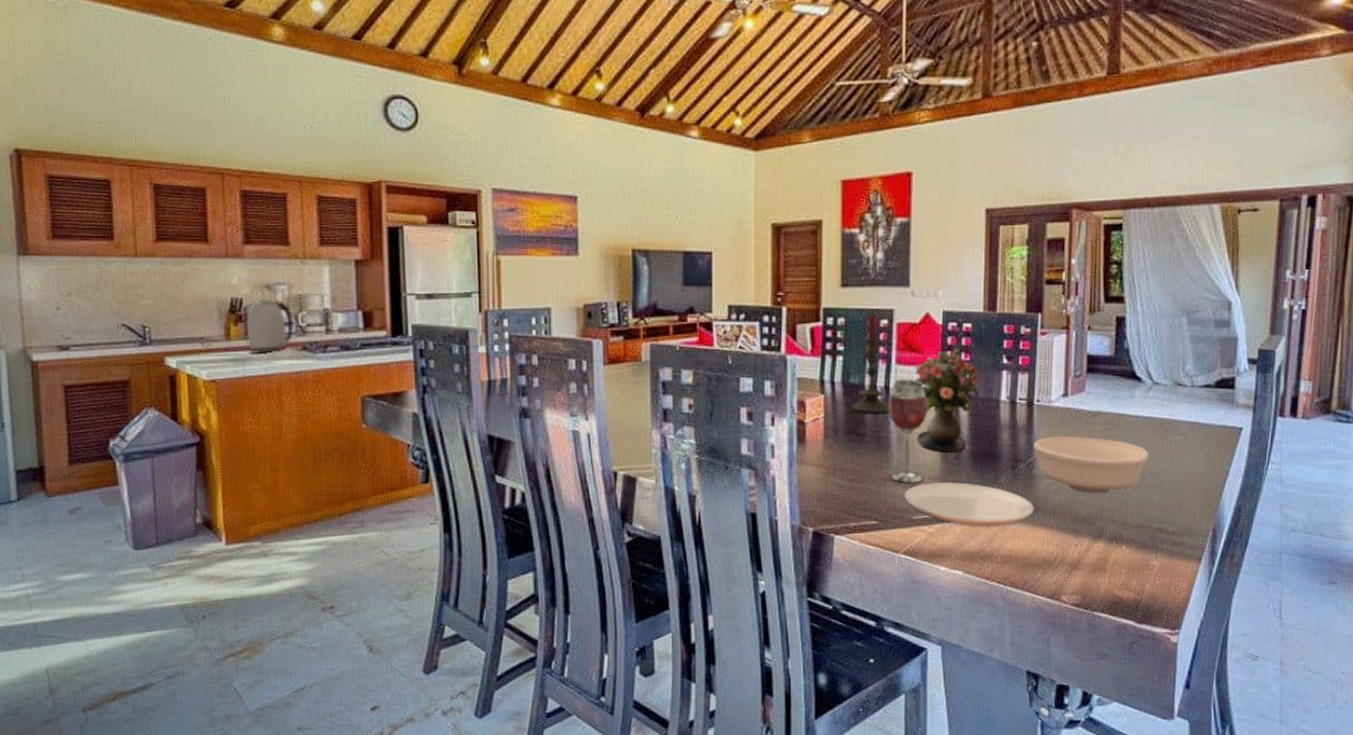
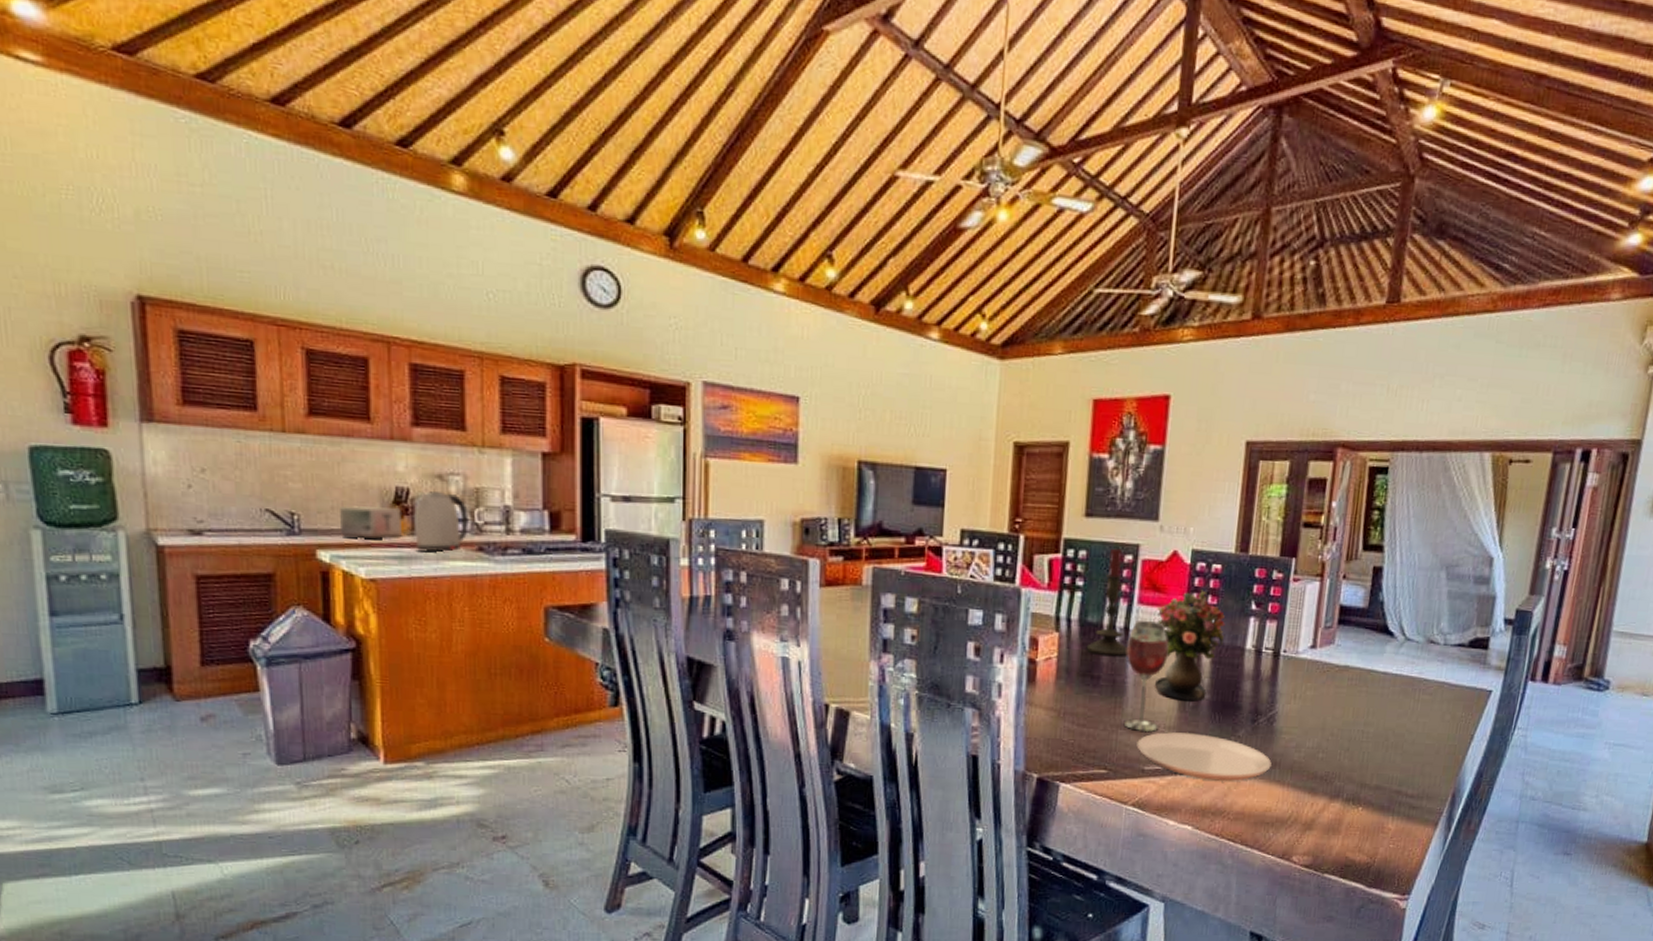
toaster: none [184,315,238,346] -> present [340,505,403,540]
bowl: present [1034,436,1149,494] -> none [1276,689,1395,752]

